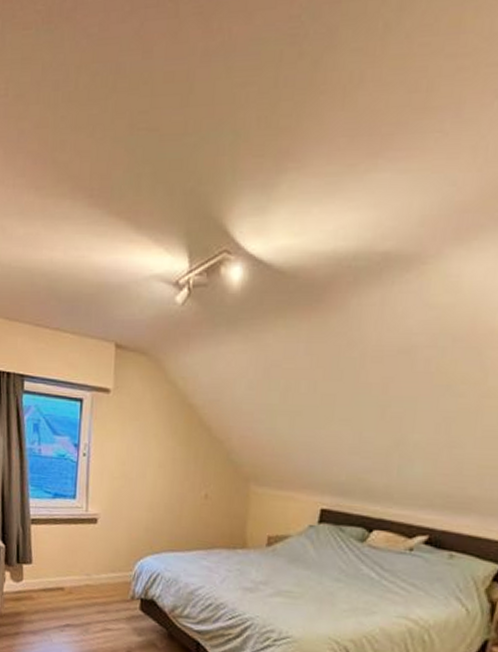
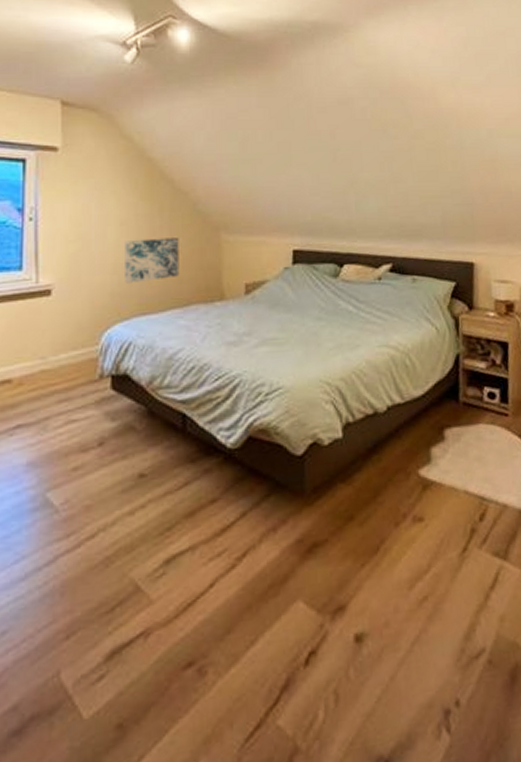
wall art: none [158,482,210,522] -> present [125,237,180,284]

